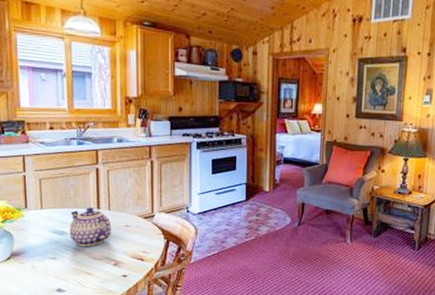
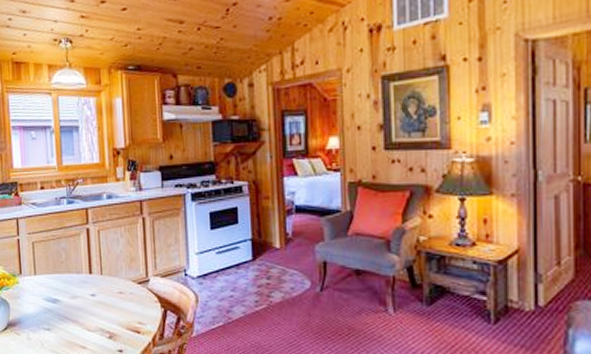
teapot: present [69,207,112,246] -> none [62,272,105,316]

